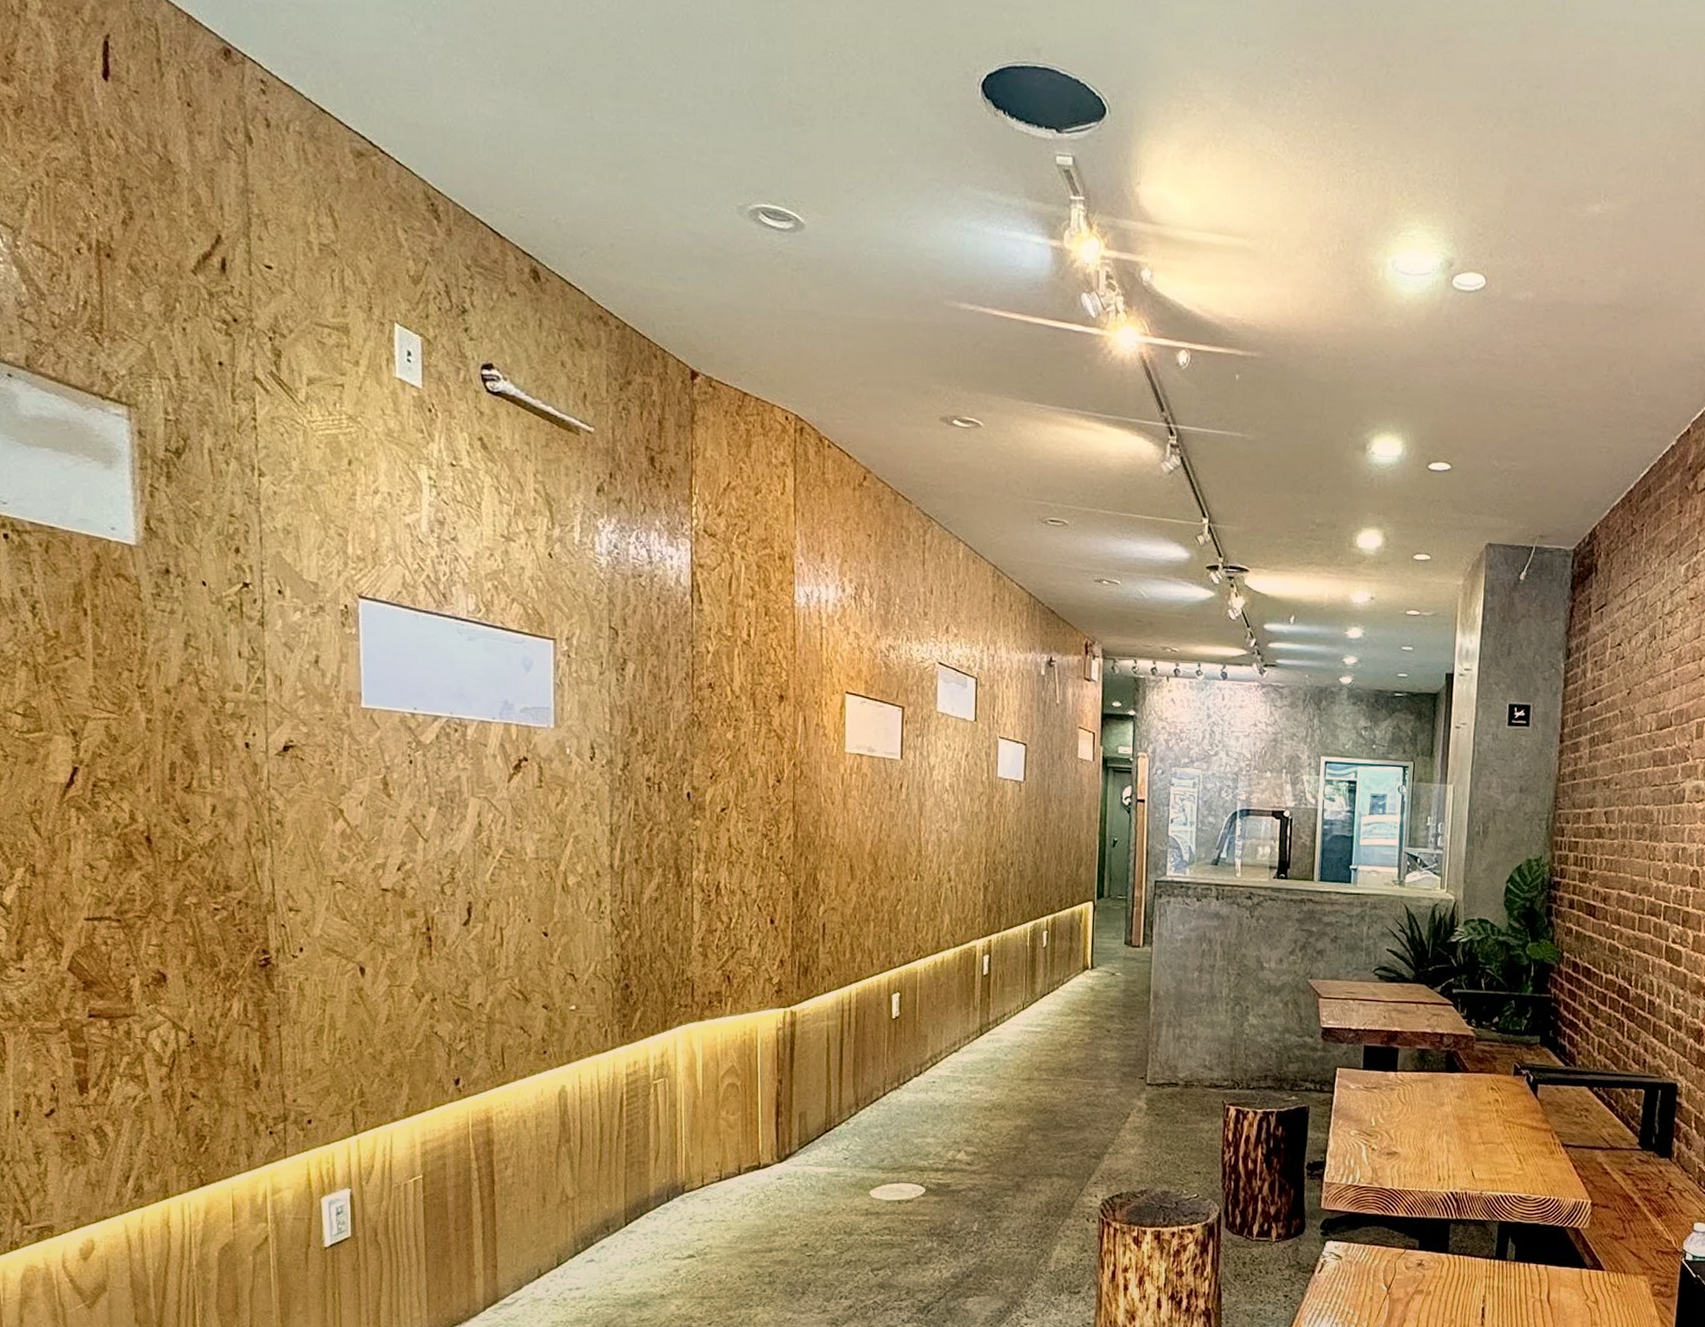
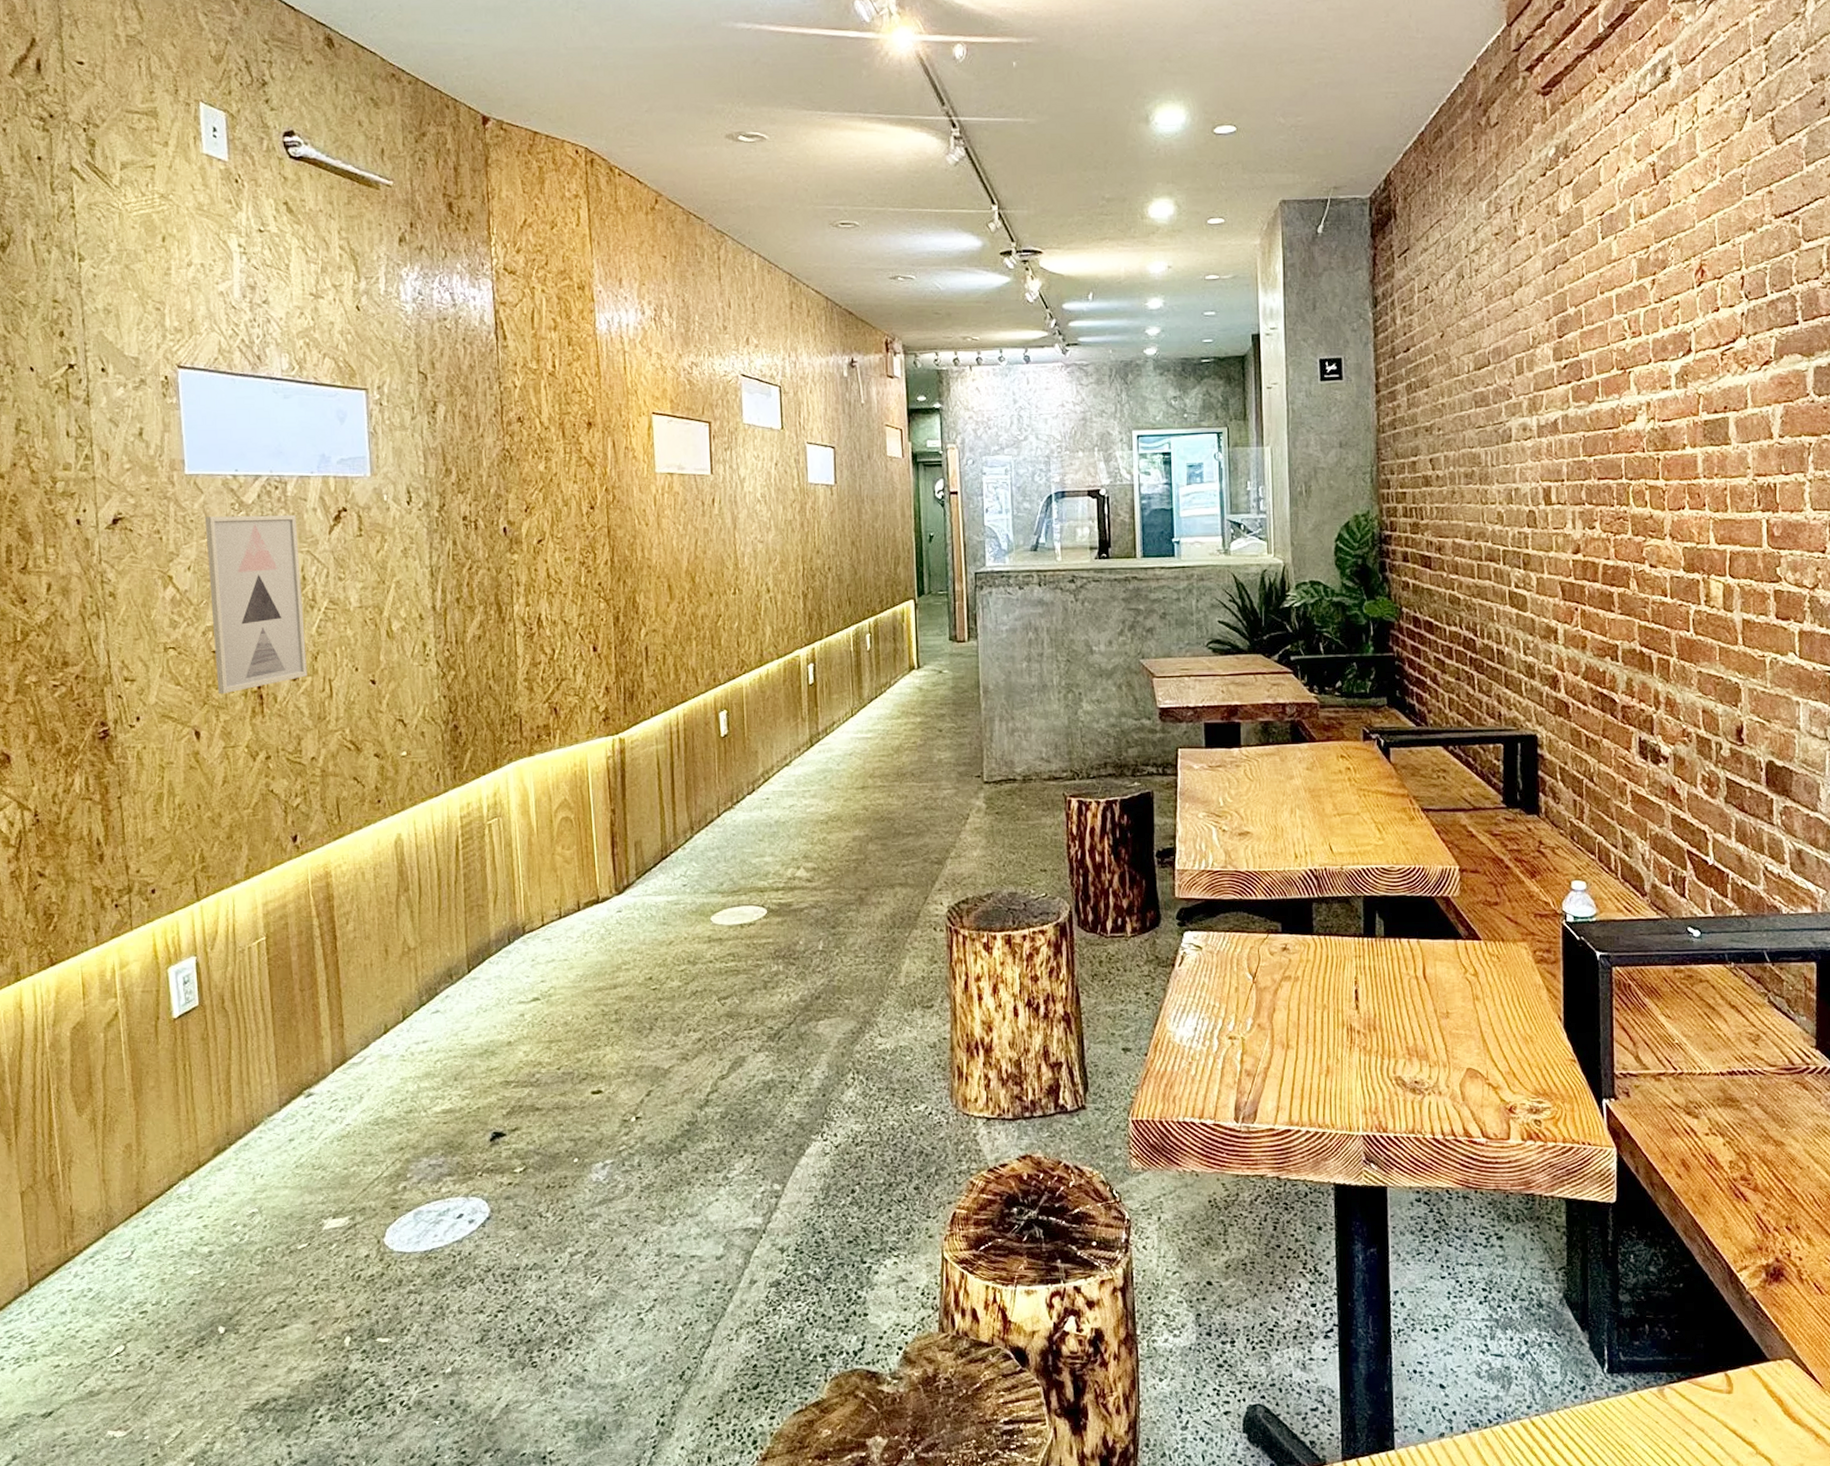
wall art: none [381,753,479,933] -> present [205,514,308,695]

